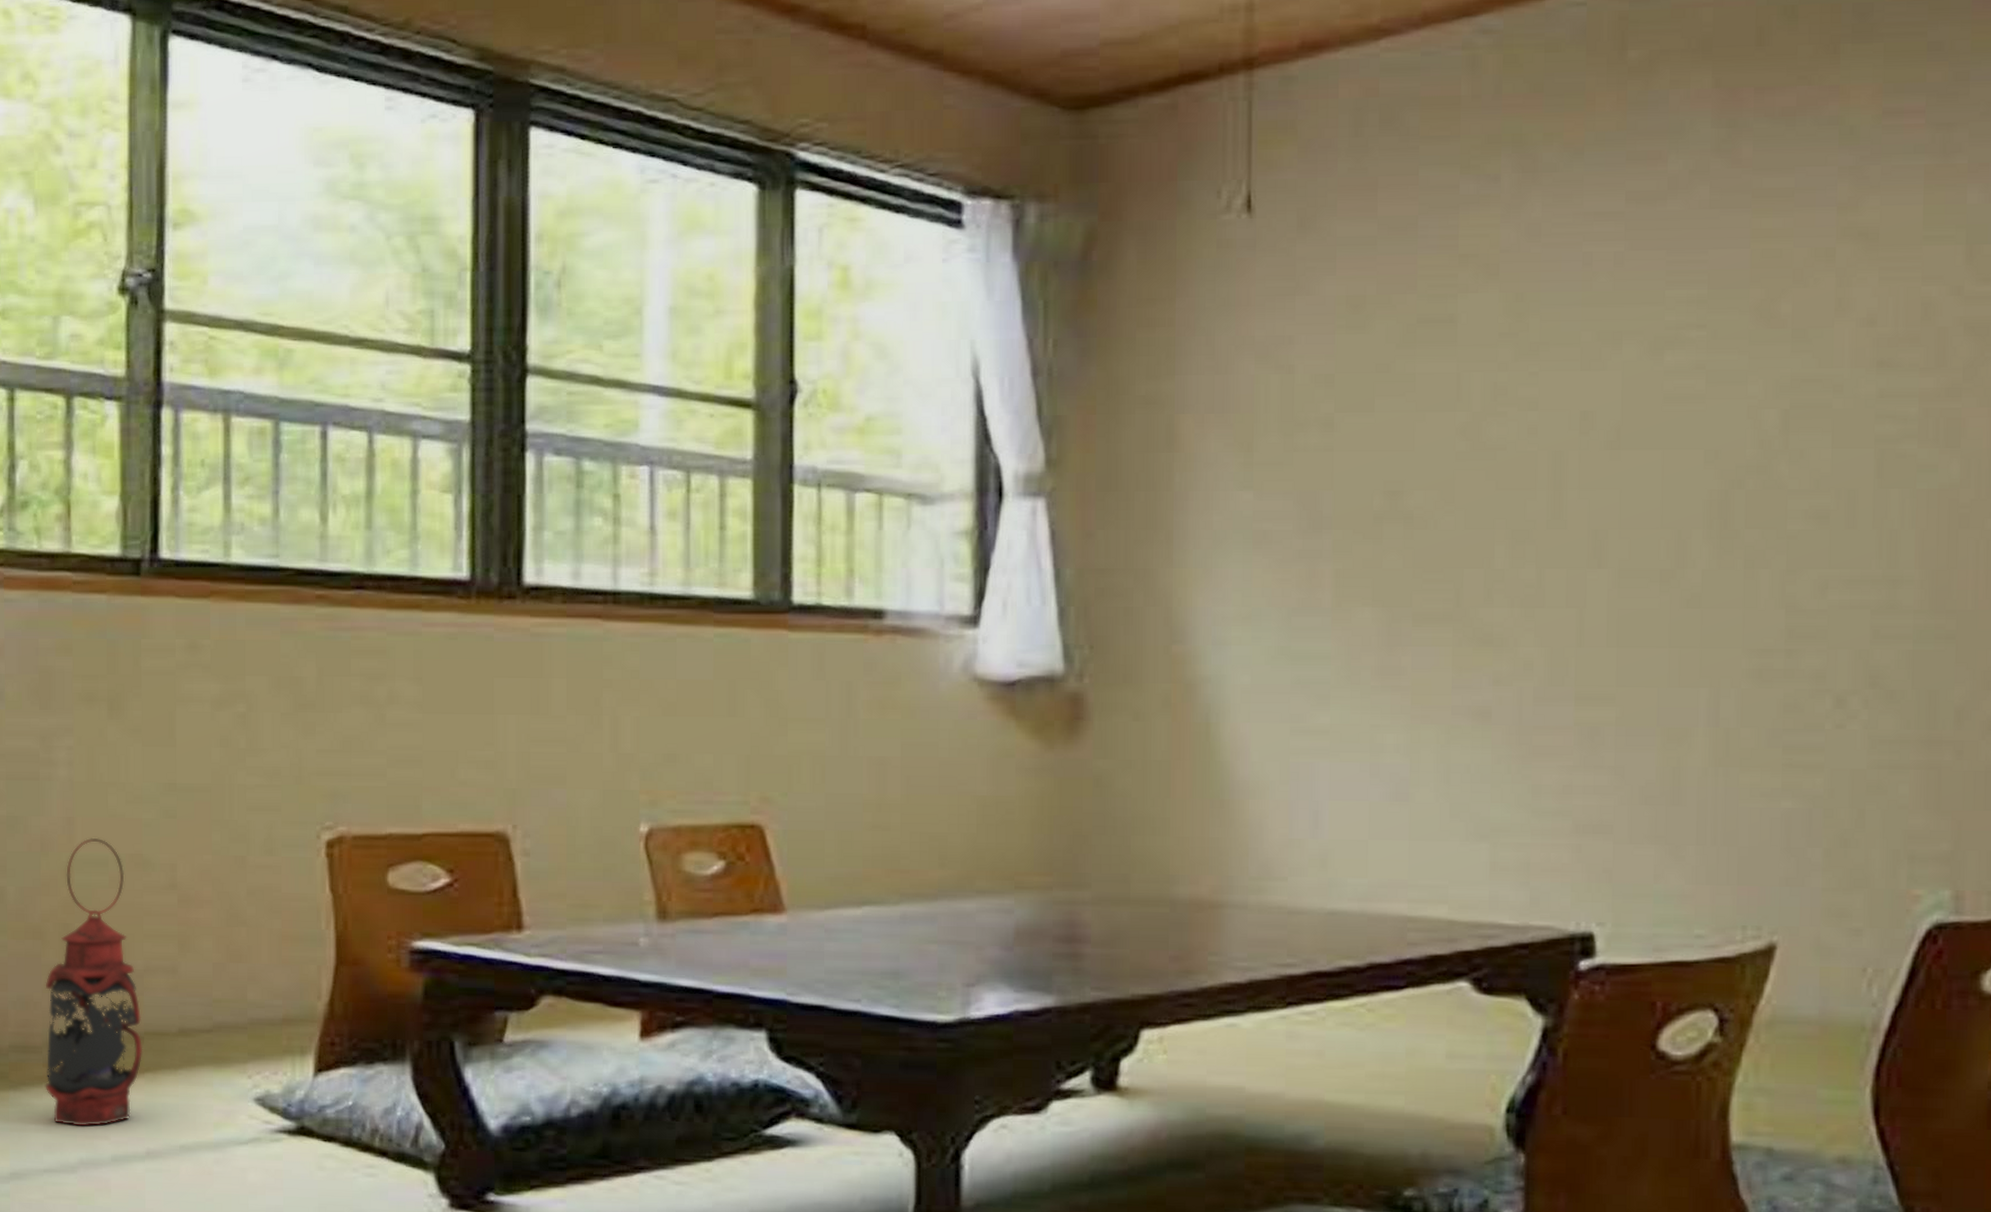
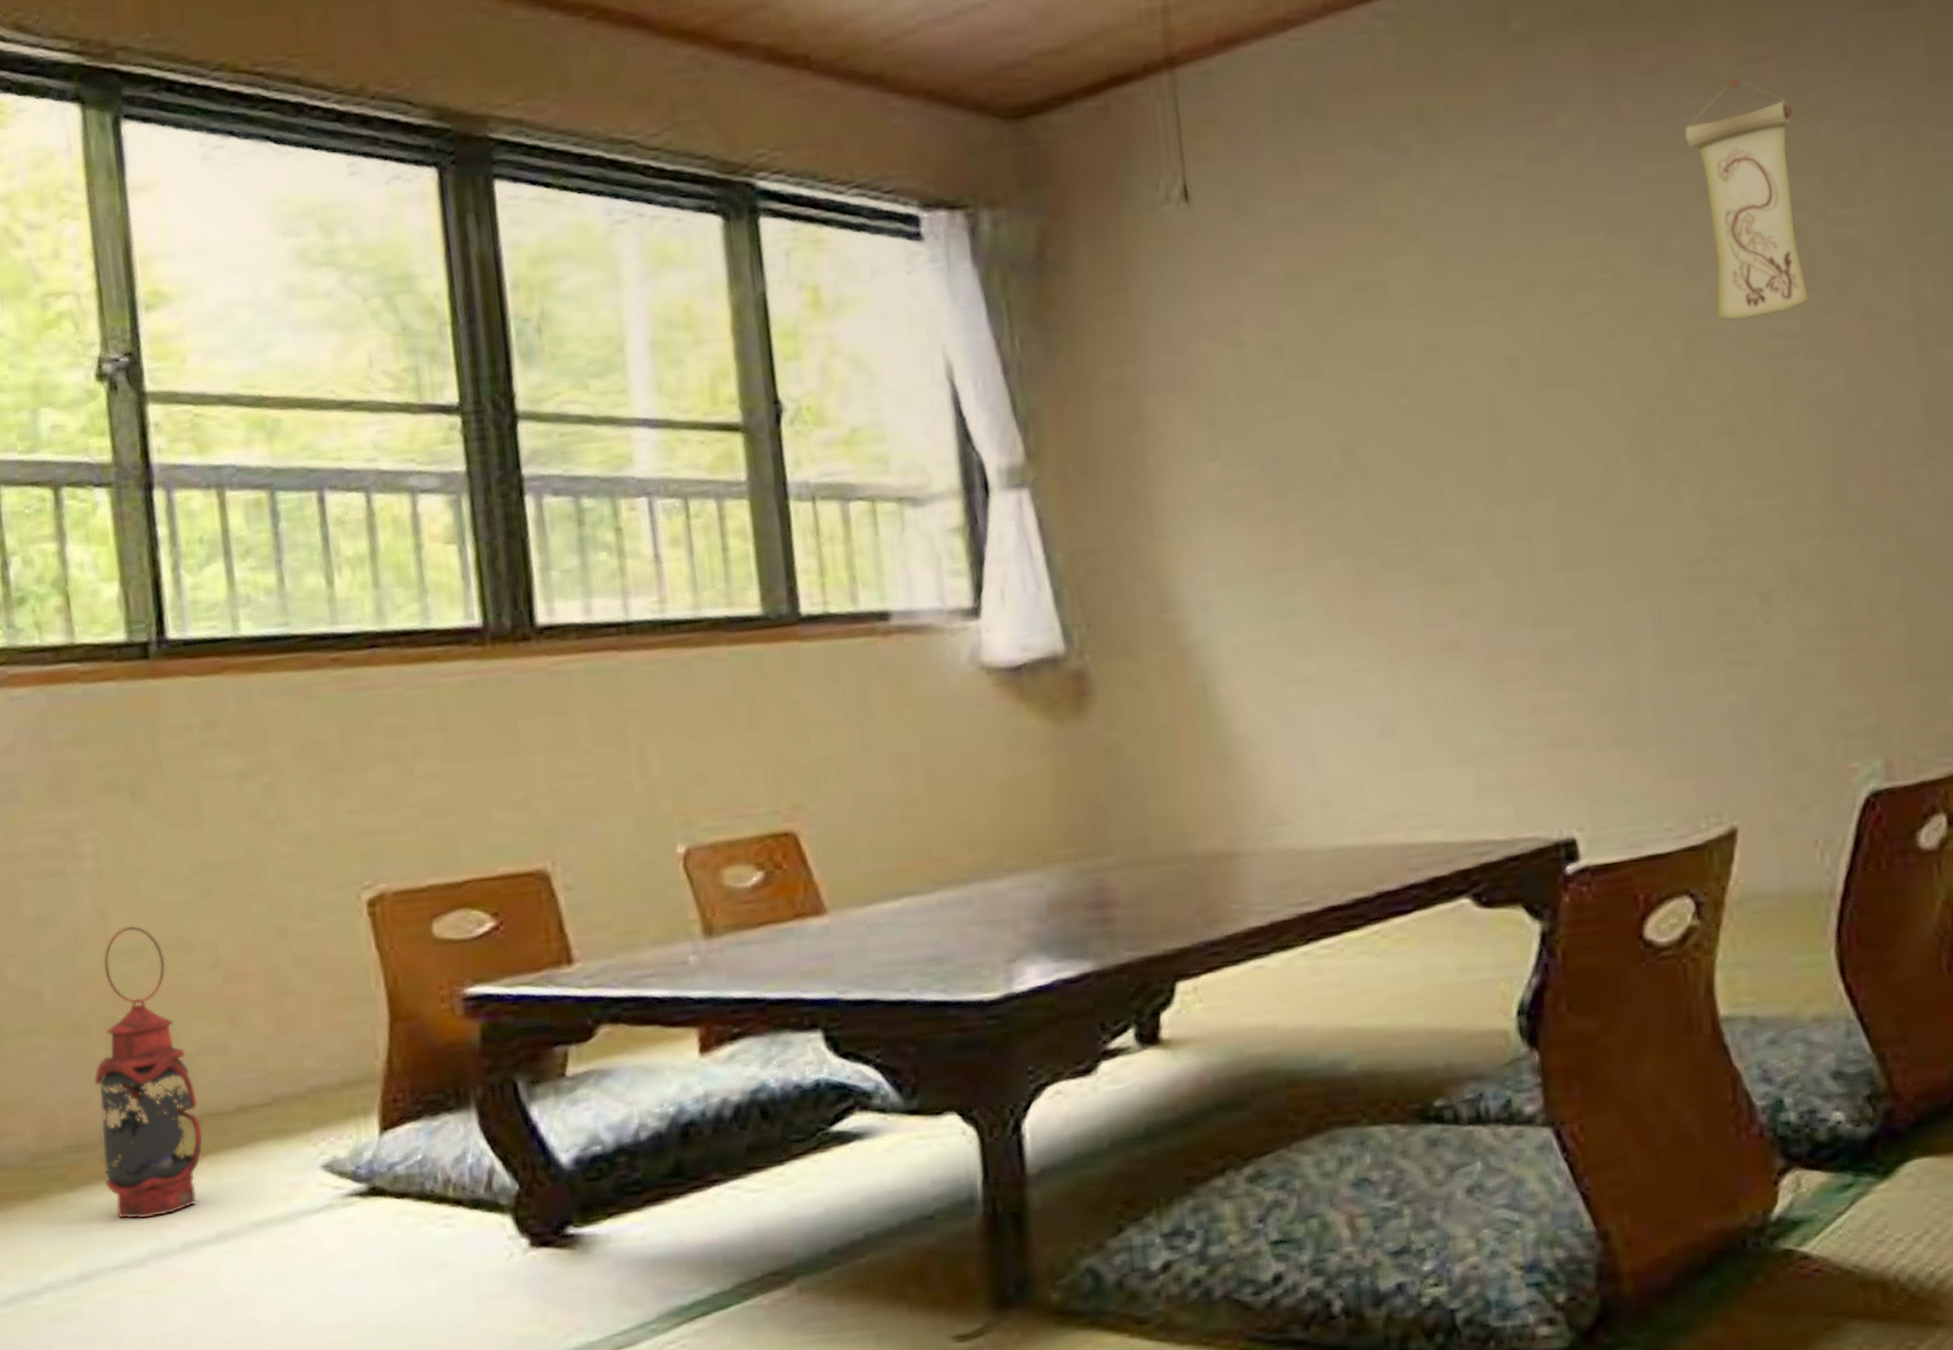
wall scroll: none [1809,131,1939,396] -> present [1683,77,1810,320]

